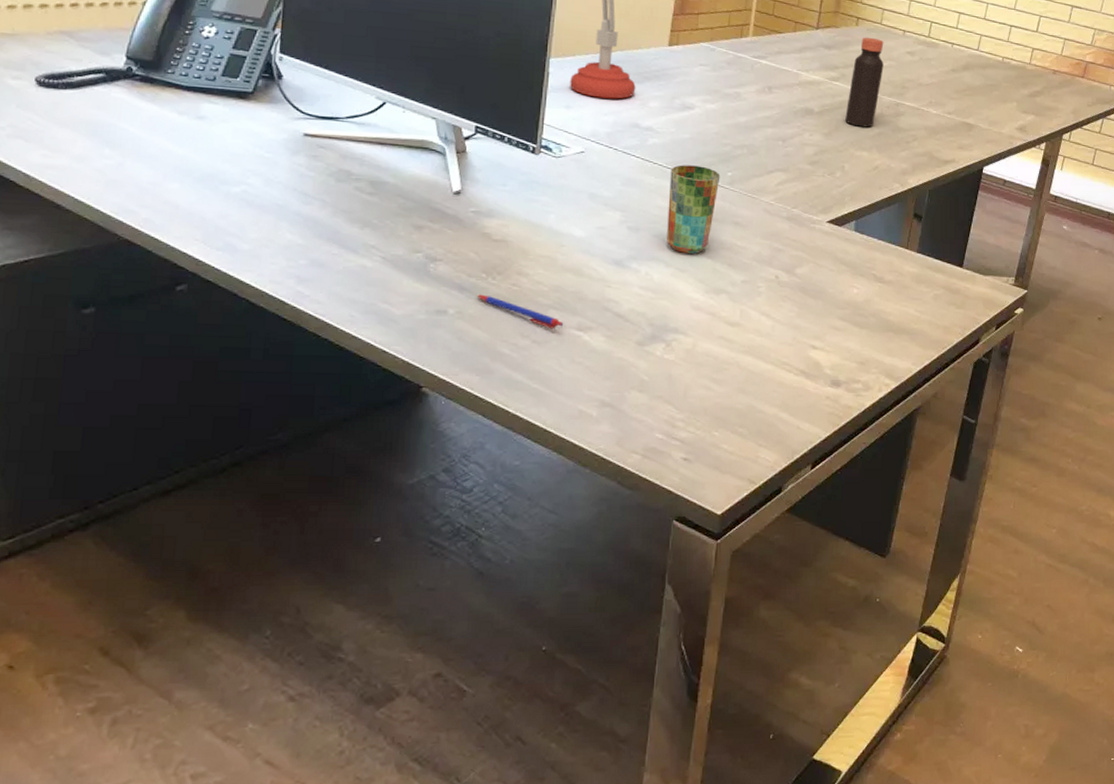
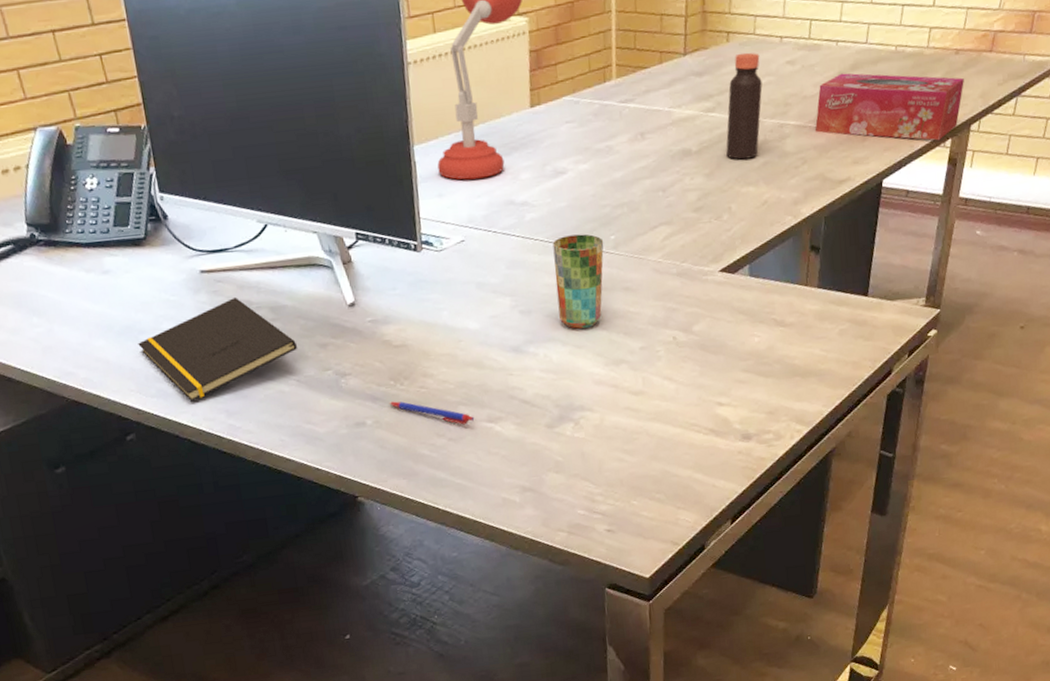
notepad: none [216,164,390,262] -> present [138,296,297,402]
tissue box: none [927,70,1059,143] -> present [815,73,964,141]

